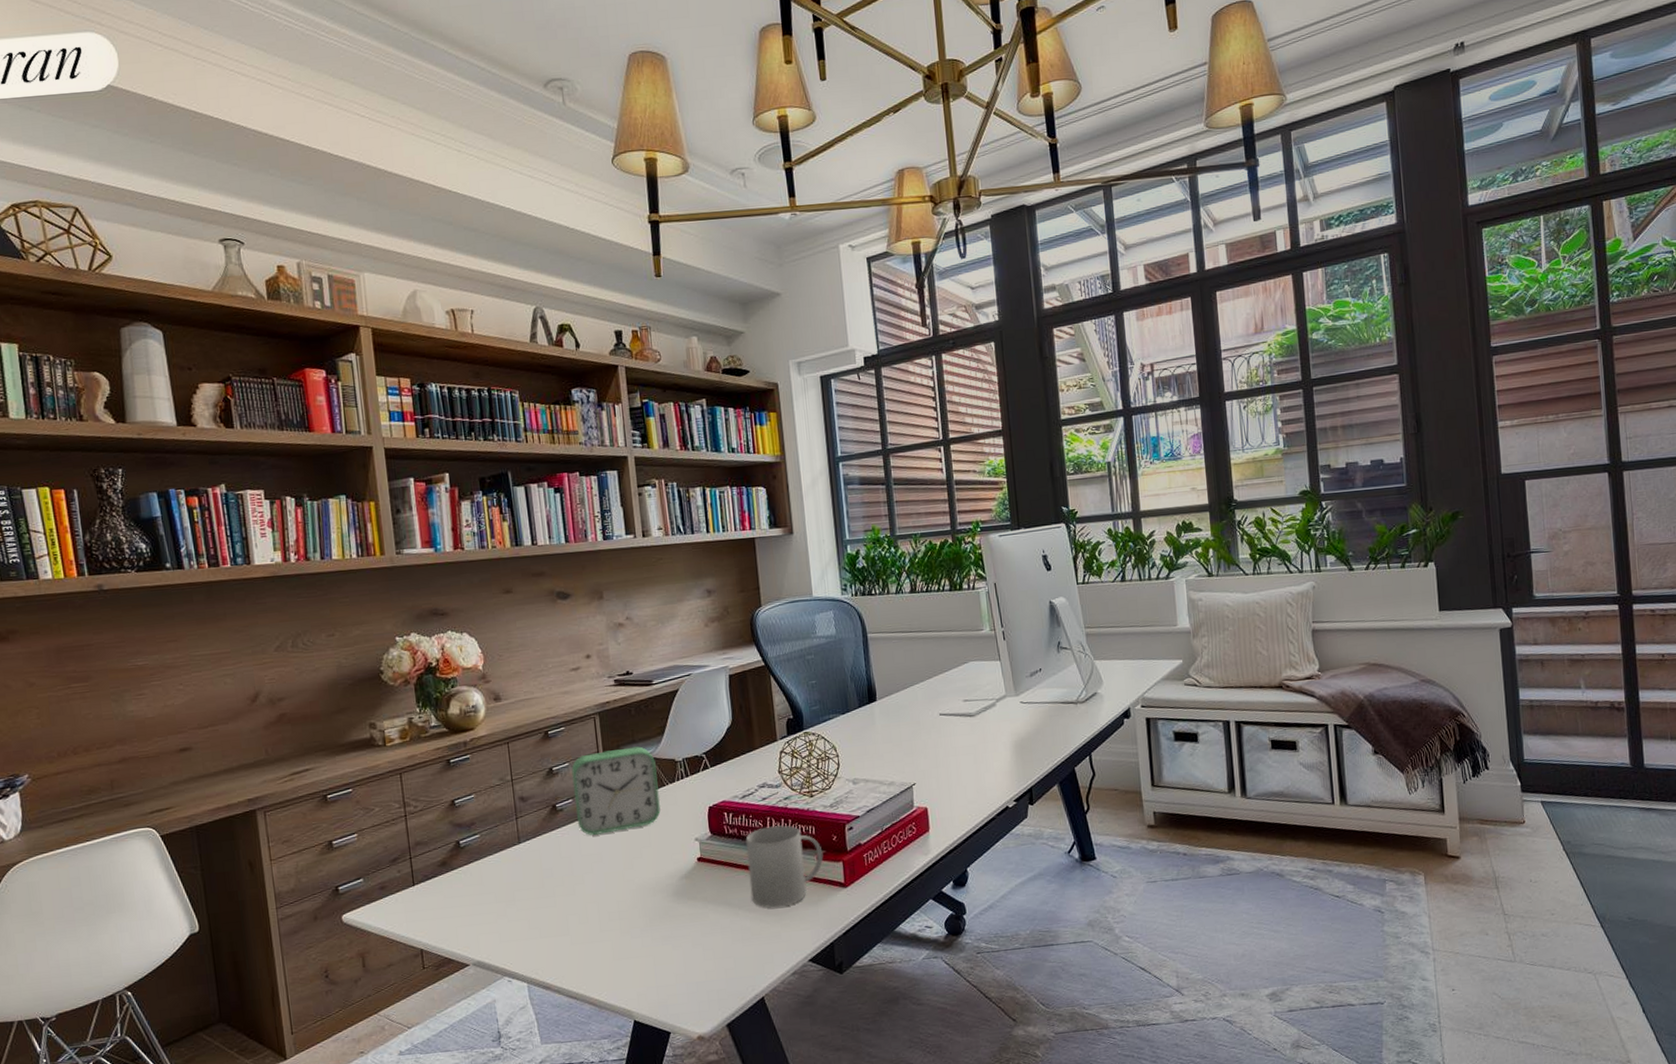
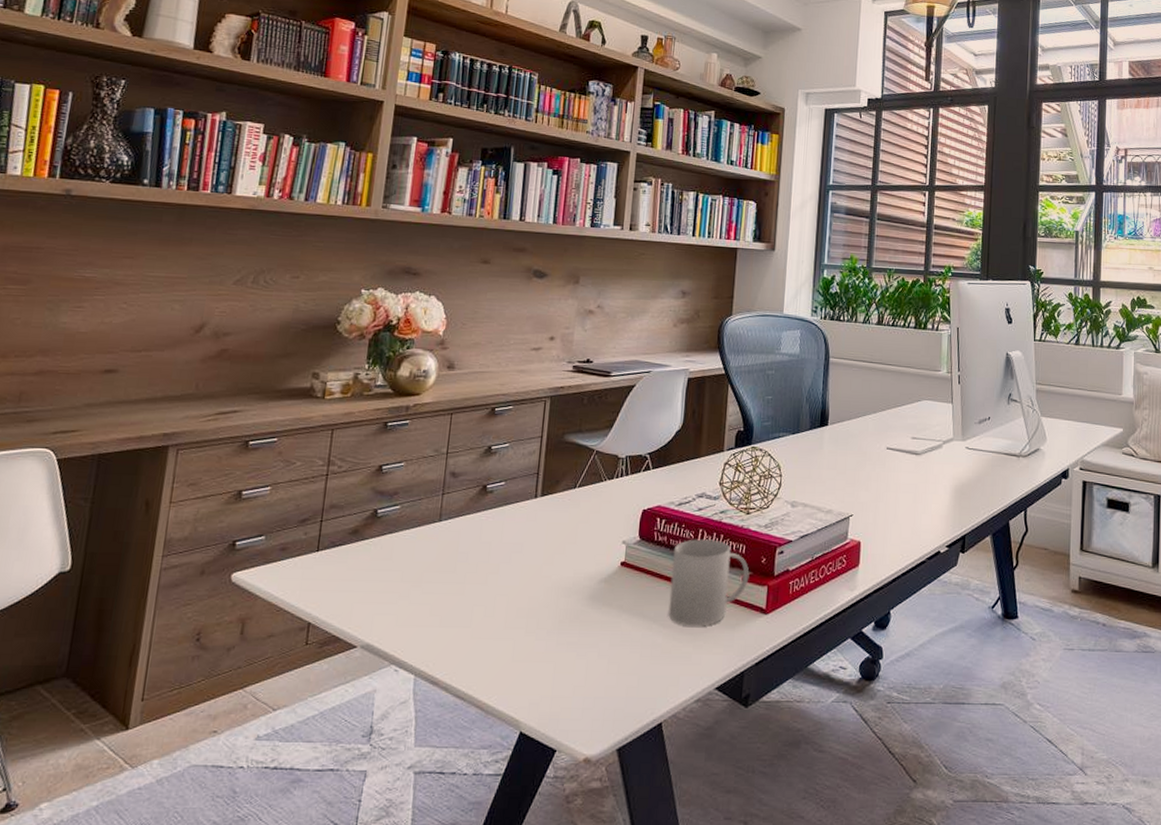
alarm clock: present [571,746,661,835] -> none [505,436,598,523]

